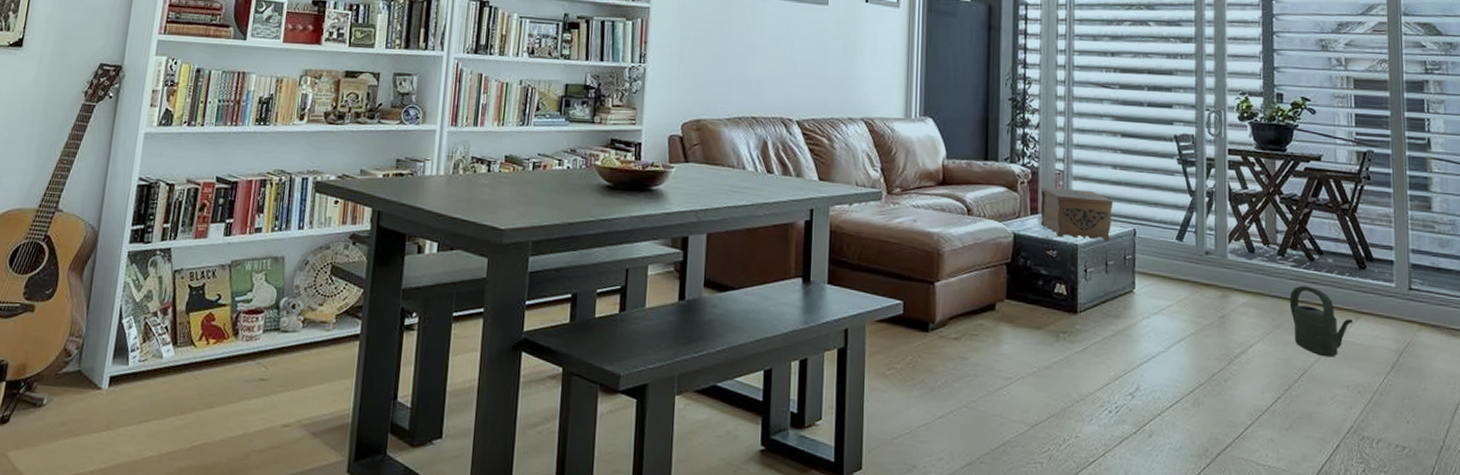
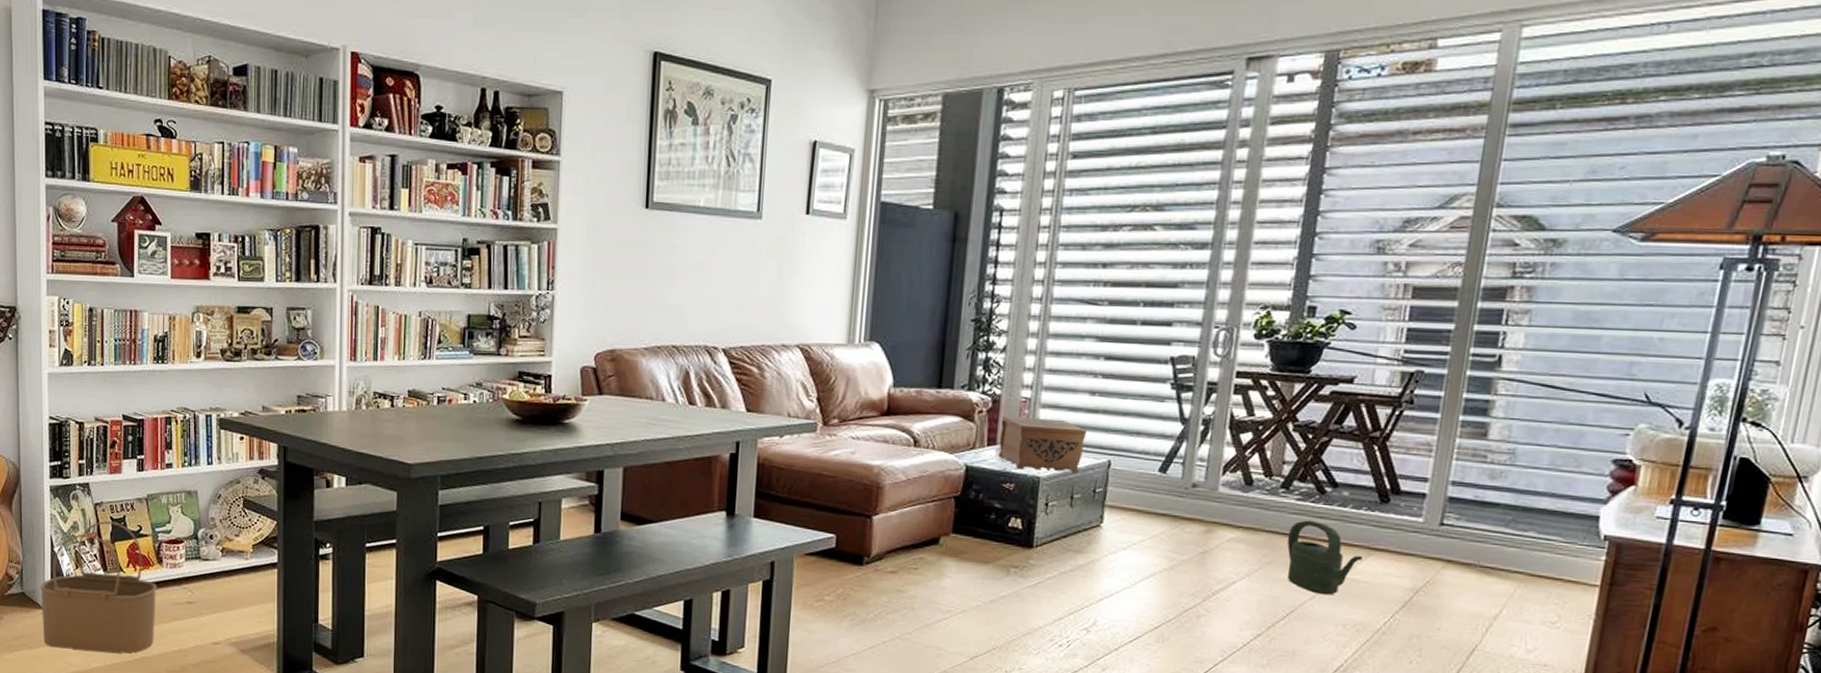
wicker basket: none [94,289,229,440] -> present [40,520,157,654]

